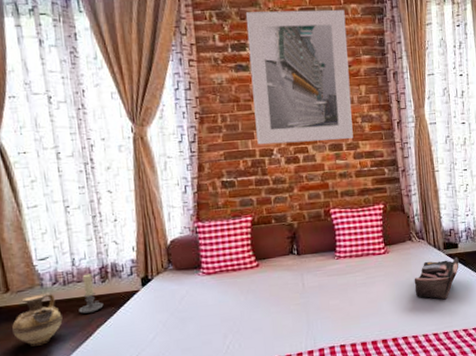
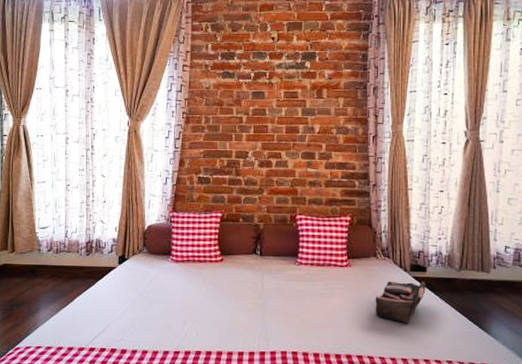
ceramic jug: present [12,292,63,347] -> none [12,257,52,303]
candle holder: present [79,274,104,314] -> none [65,246,86,281]
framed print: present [245,9,353,145] -> none [235,24,331,149]

